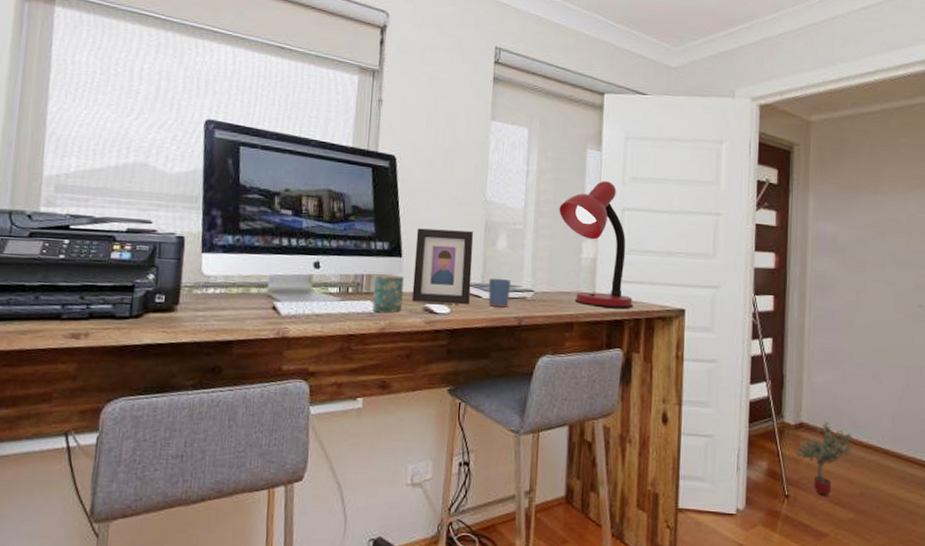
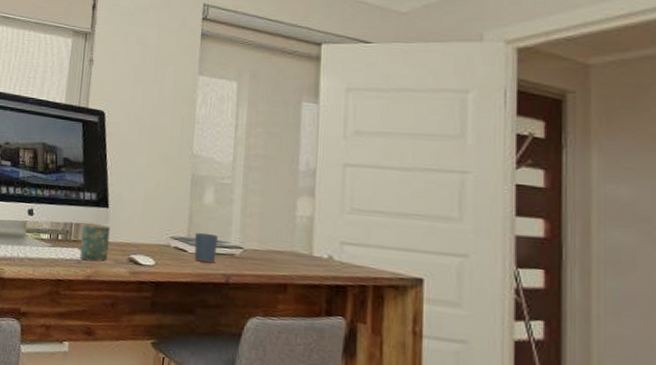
picture frame: present [412,228,473,305] -> none [117,180,179,259]
desk lamp: present [559,181,634,309] -> none [270,135,358,274]

